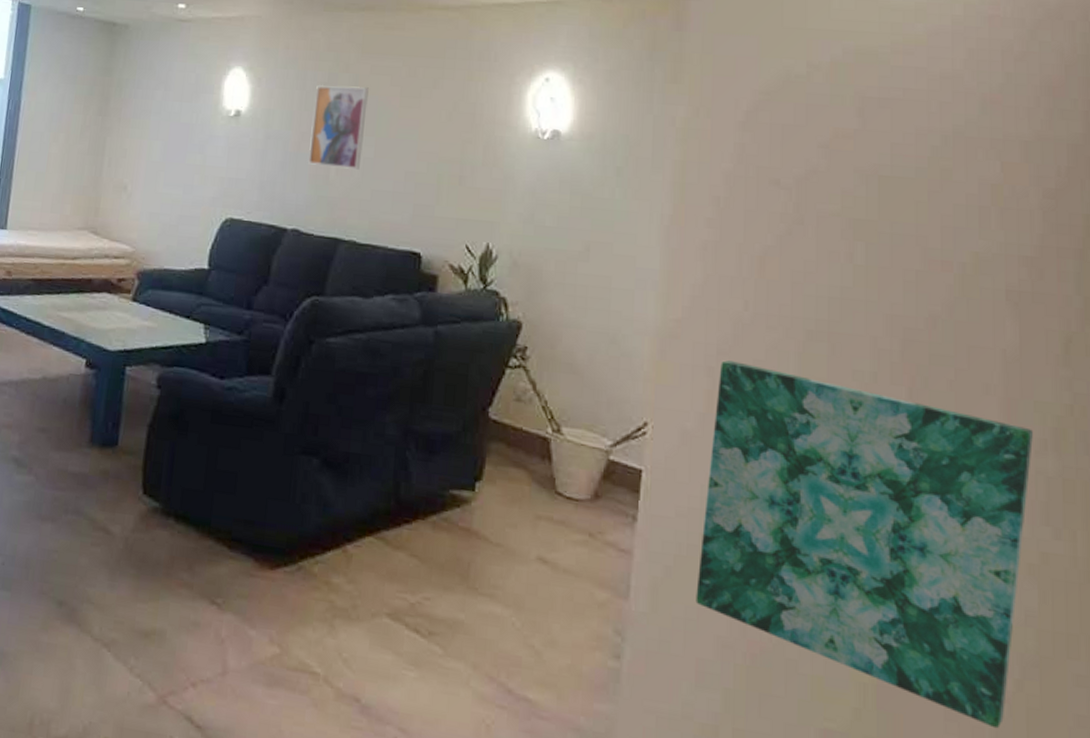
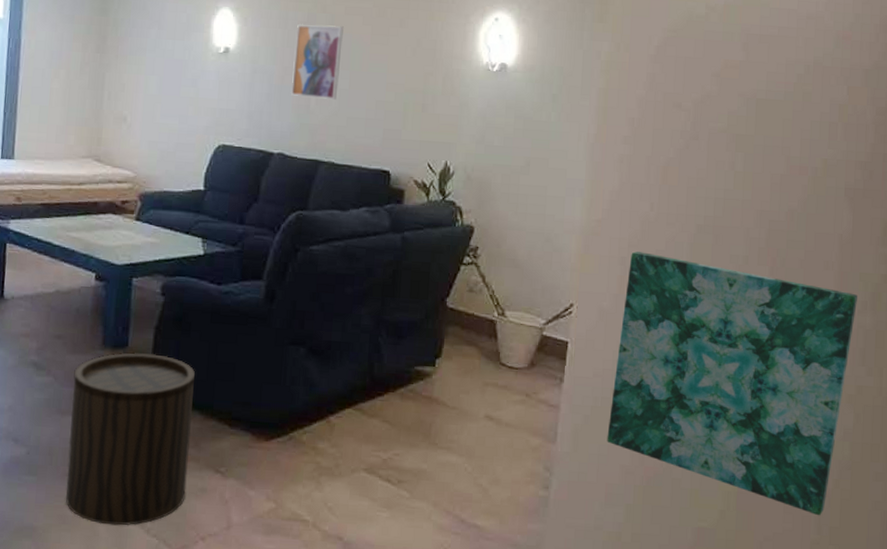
stool: none [41,452,191,661] -> present [66,352,195,526]

